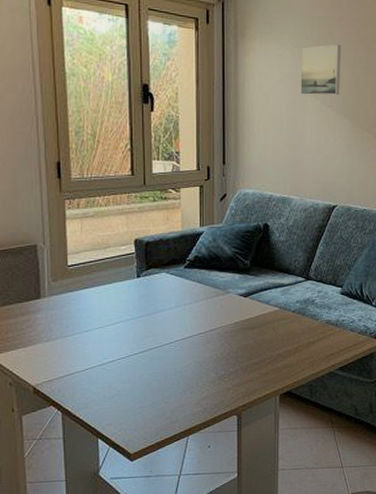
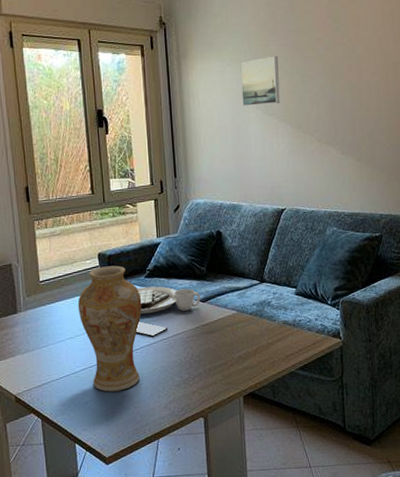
vase: none [109,253,179,386] -> present [77,265,142,392]
placemat: none [170,278,242,332] -> present [135,286,201,338]

